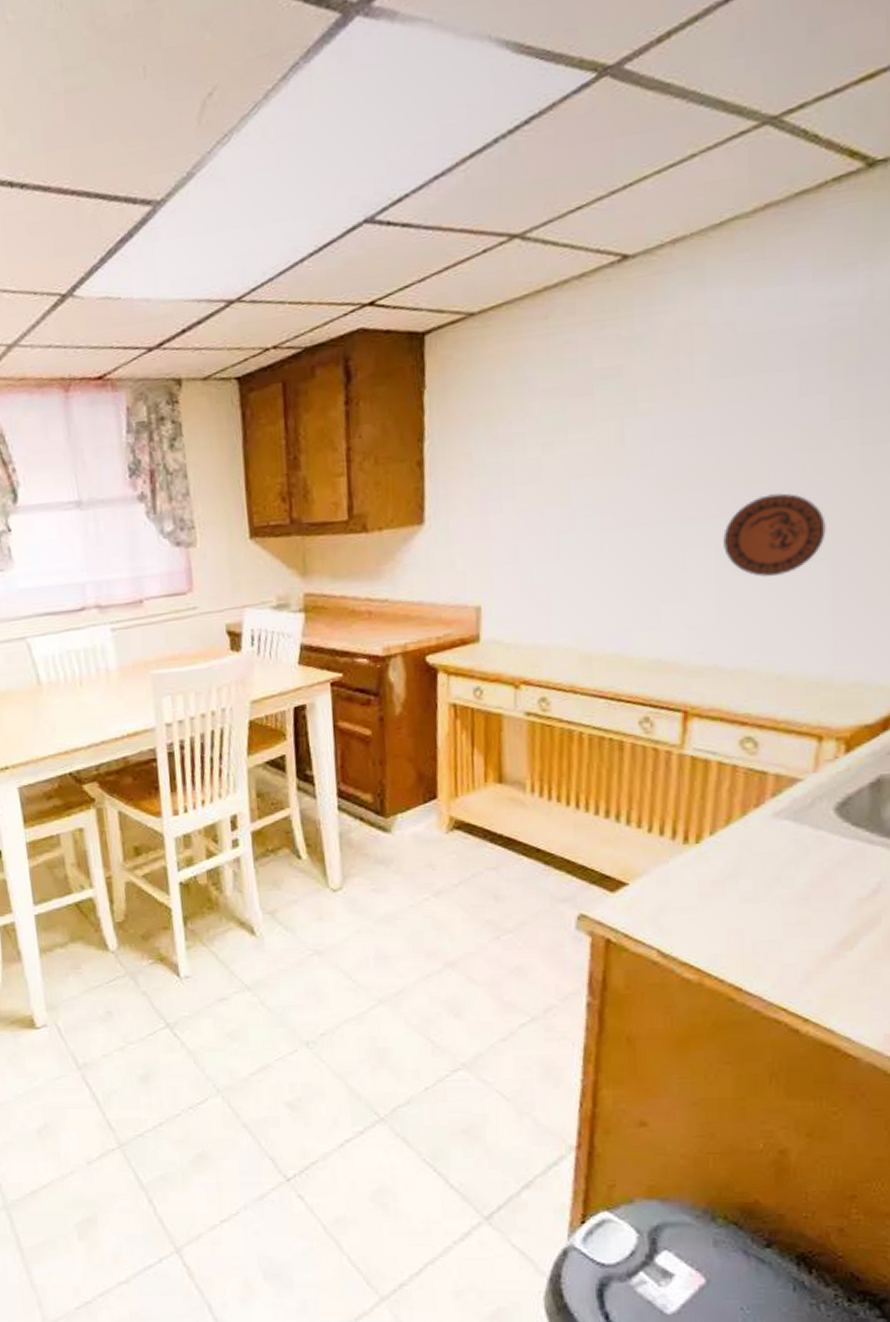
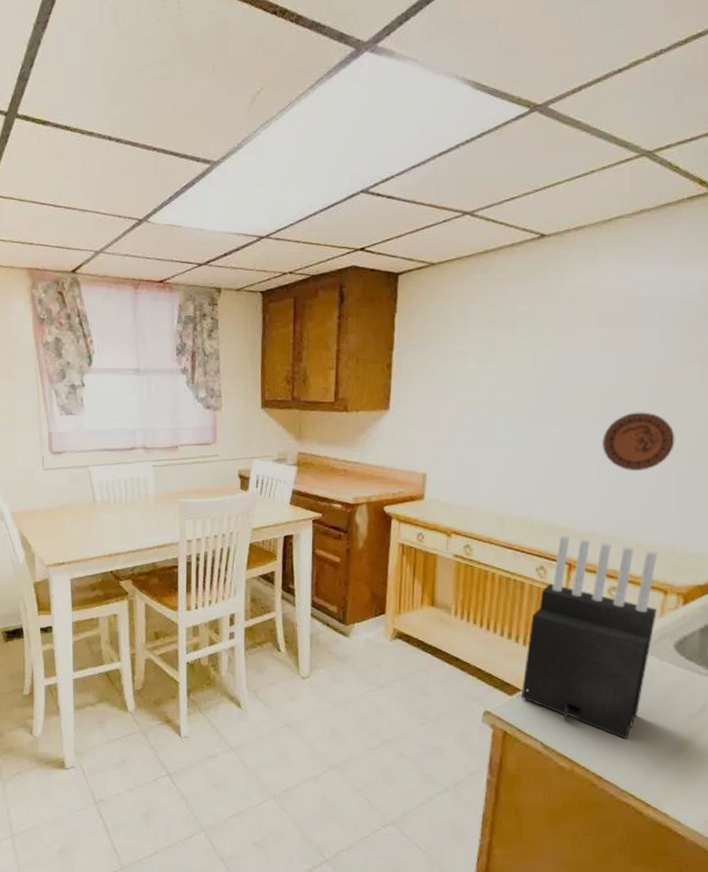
knife block: none [626,673,809,938] -> present [521,535,658,740]

